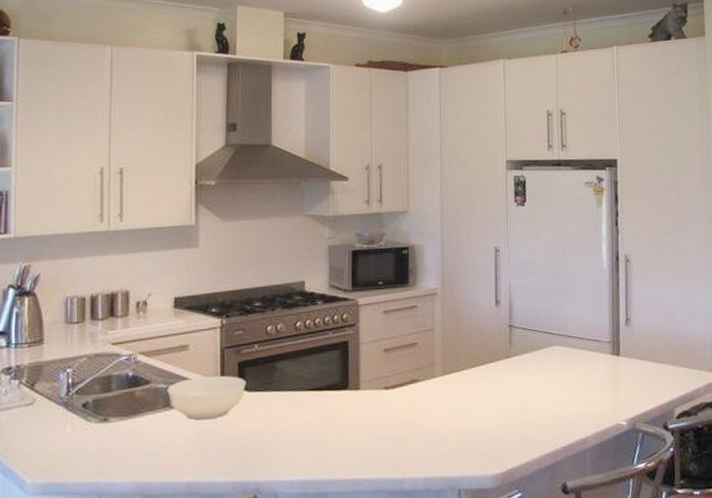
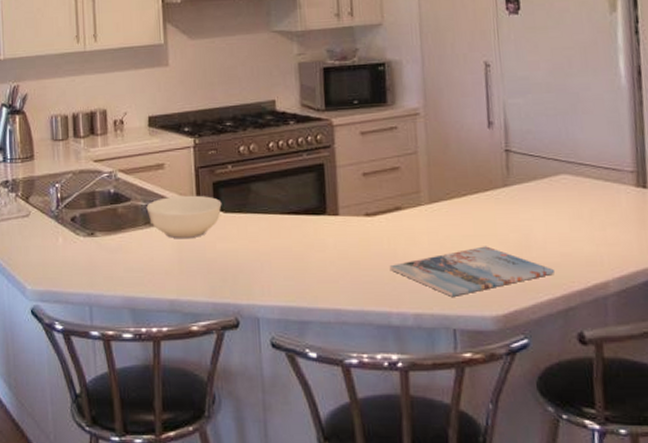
magazine: none [404,412,545,460] -> present [389,246,554,296]

